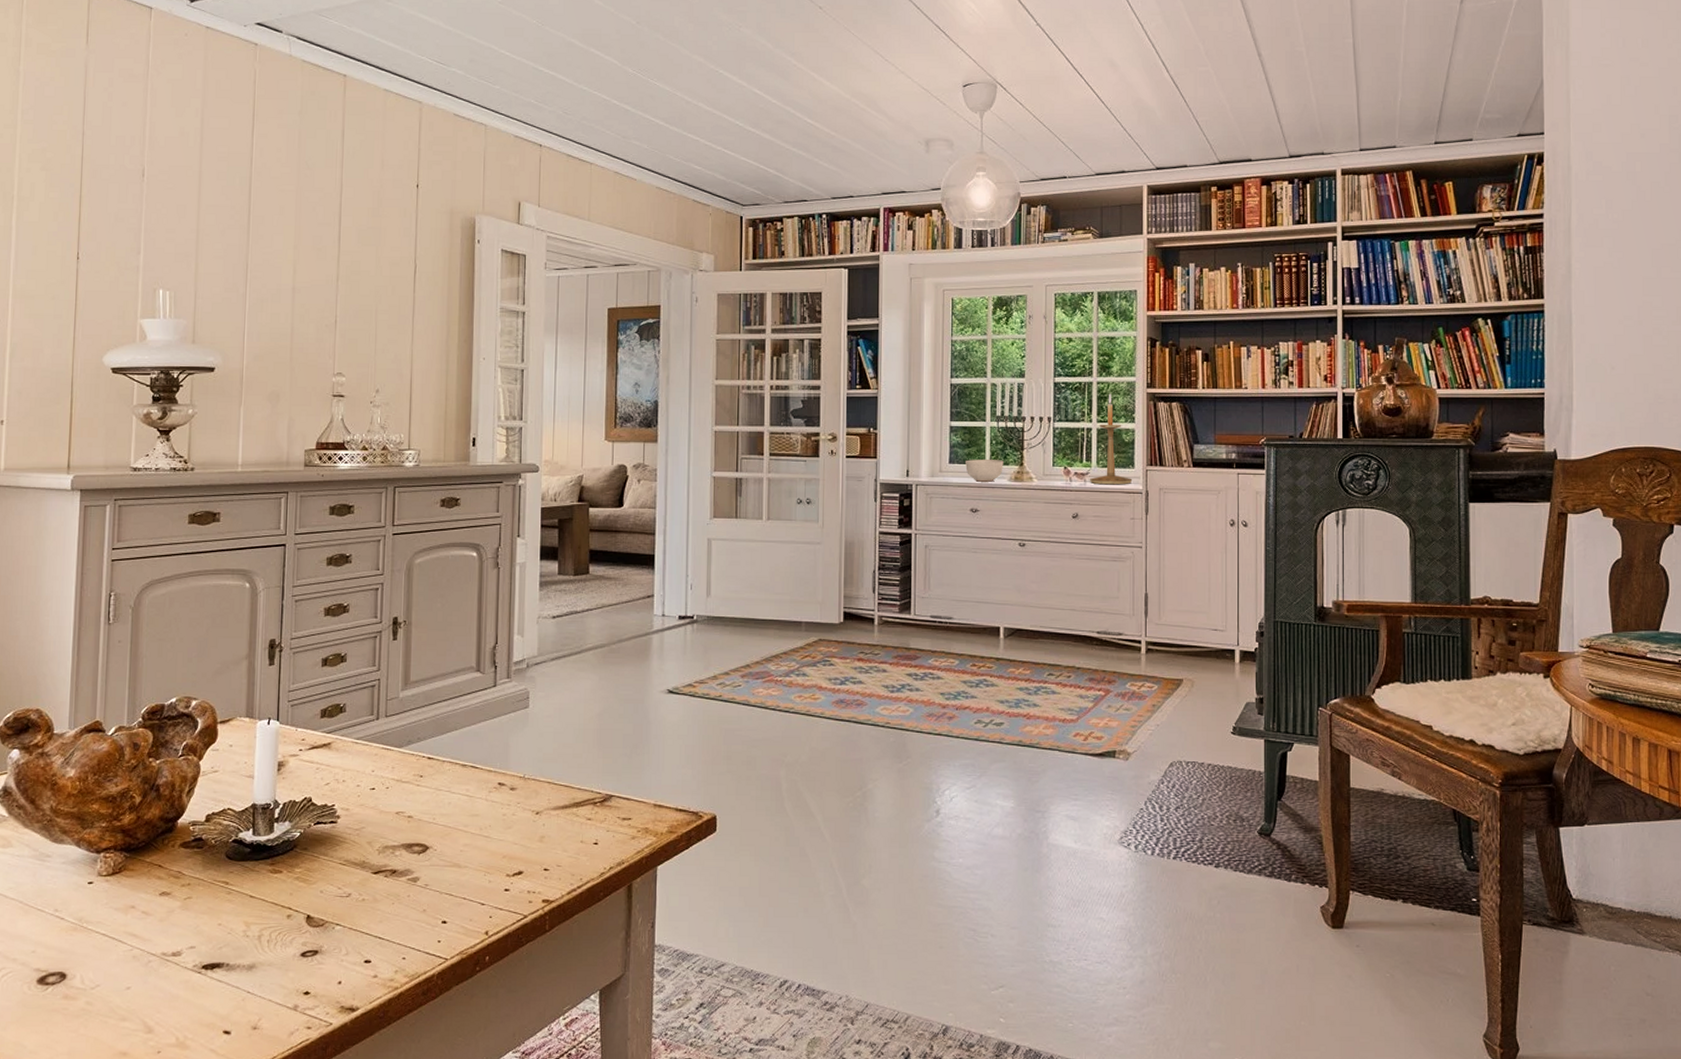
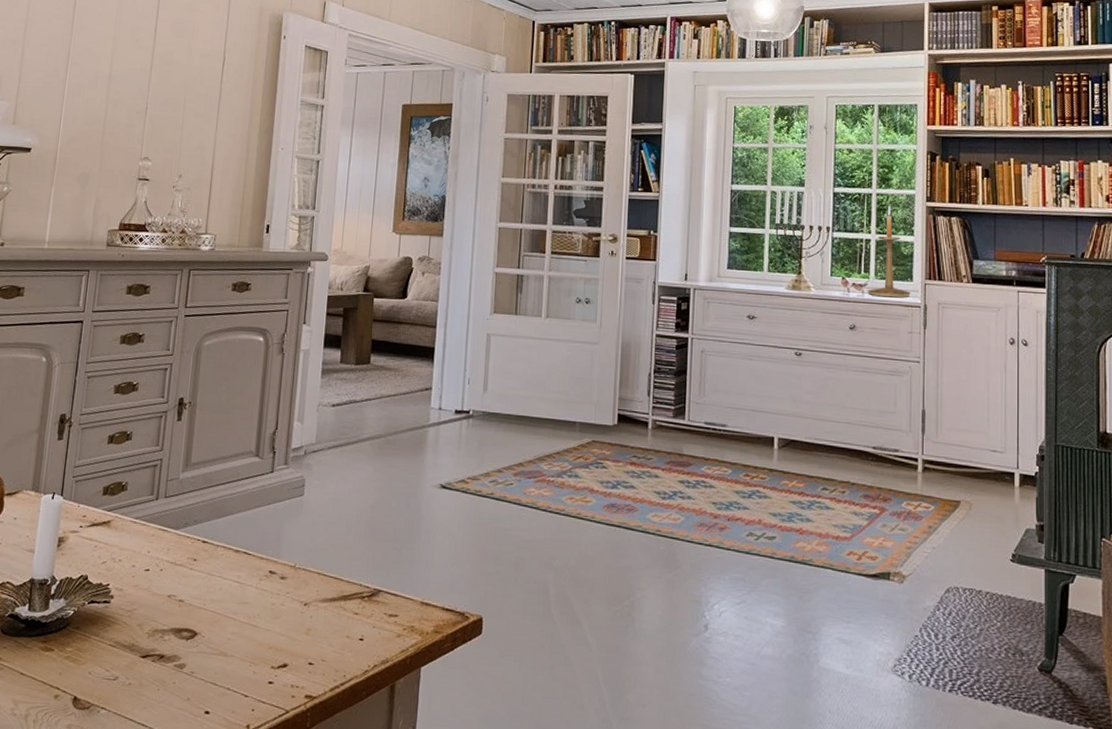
bowl: present [965,459,1003,482] -> none [743,266,782,289]

